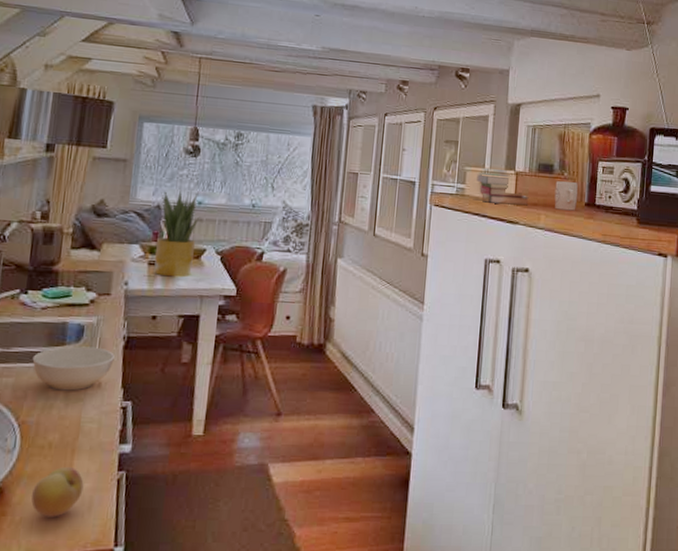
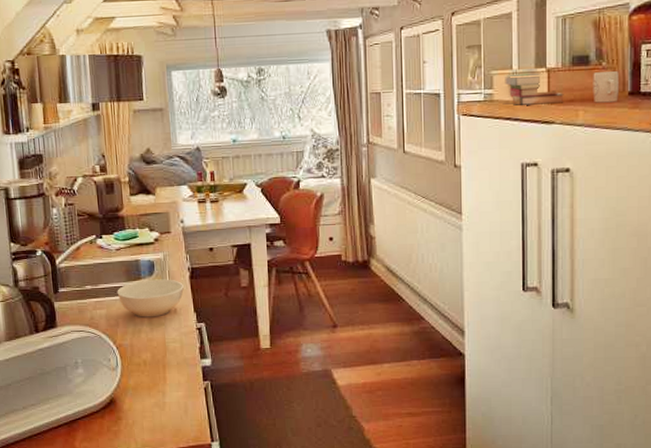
fruit: present [31,467,84,517] -> none [137,380,178,420]
planter: present [154,190,200,277] -> none [198,130,237,212]

